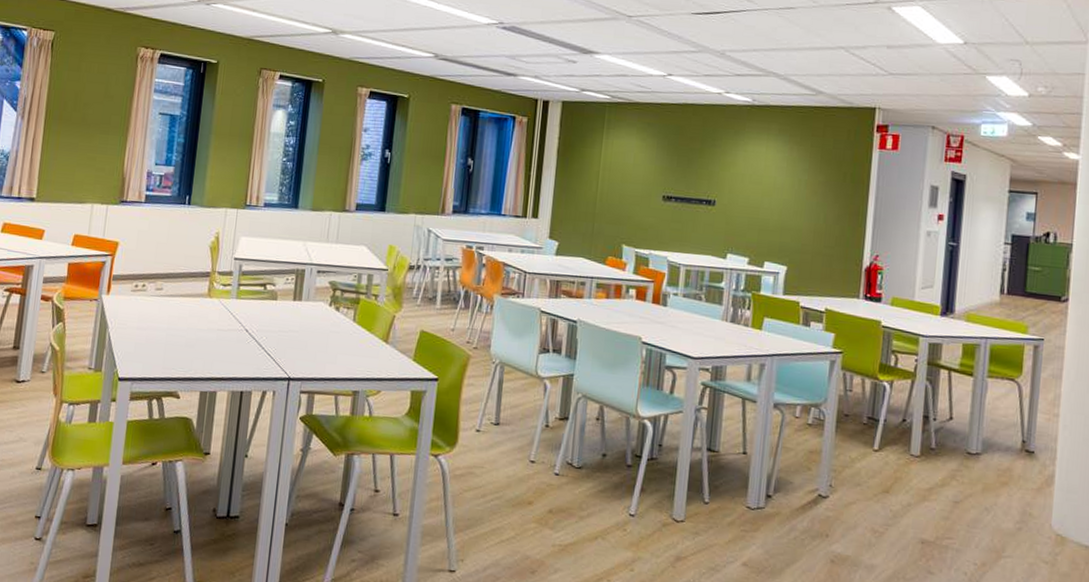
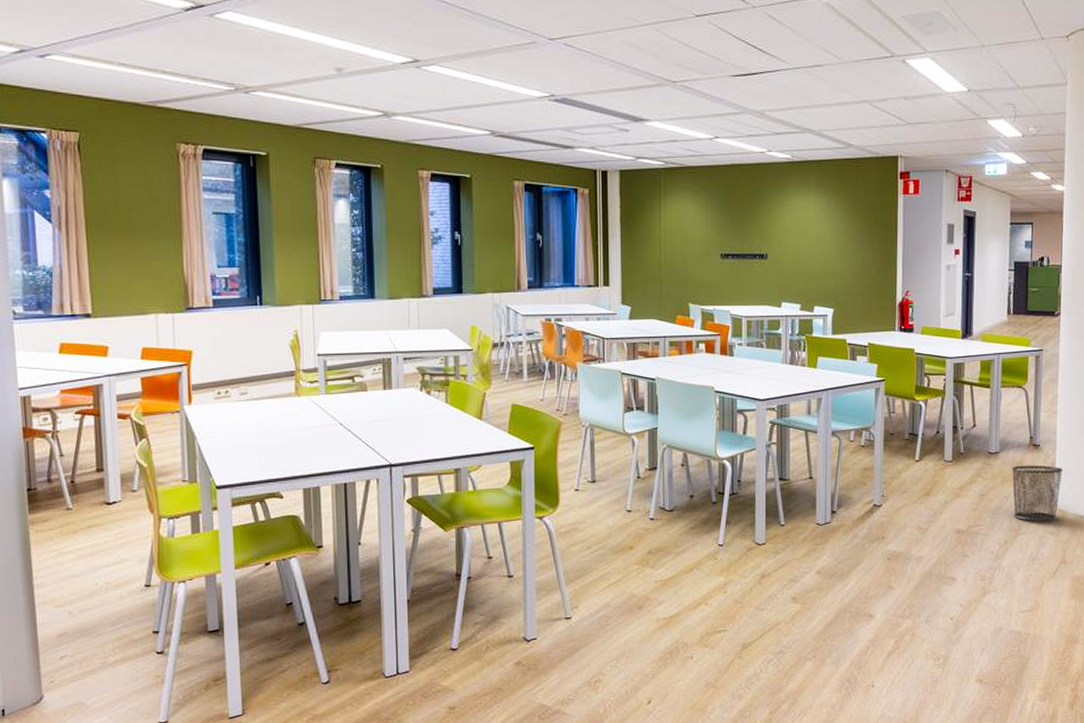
waste bin: none [995,472,1065,547] -> present [1011,465,1064,522]

